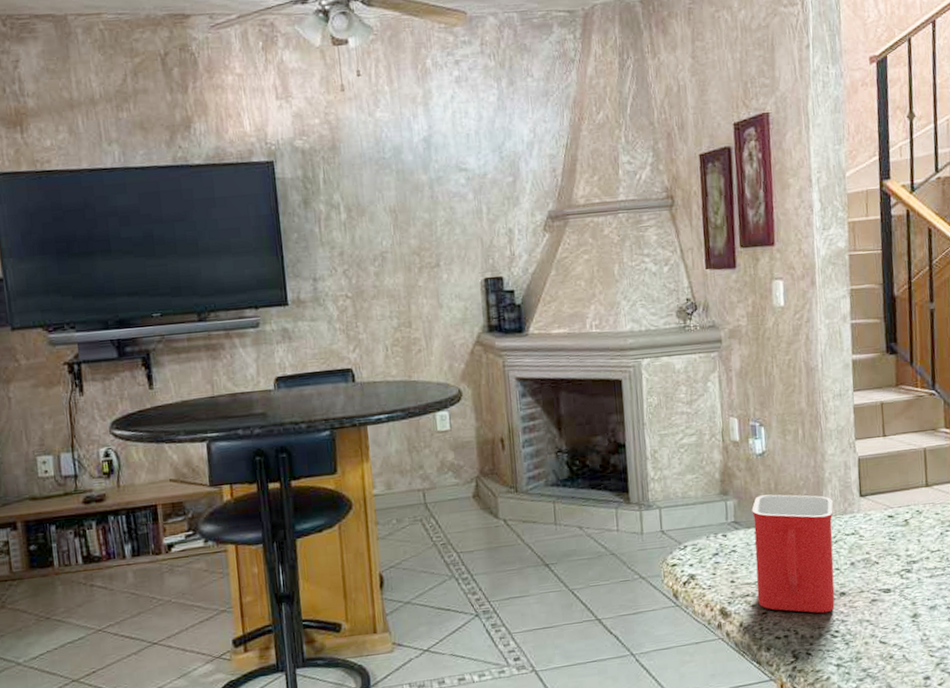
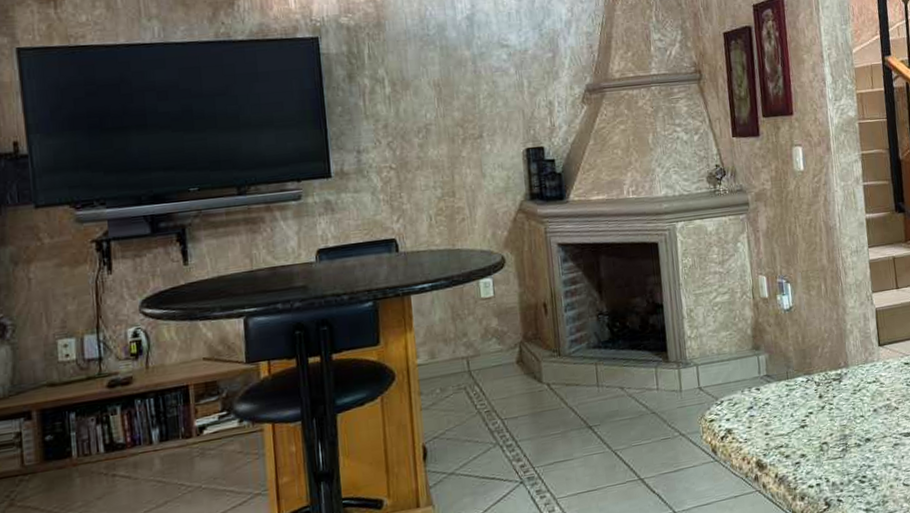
mug: present [751,494,835,614] -> none [782,346,861,460]

